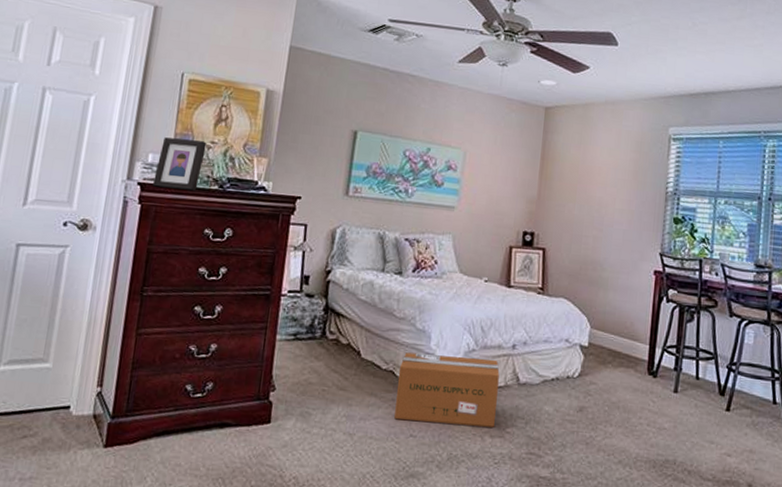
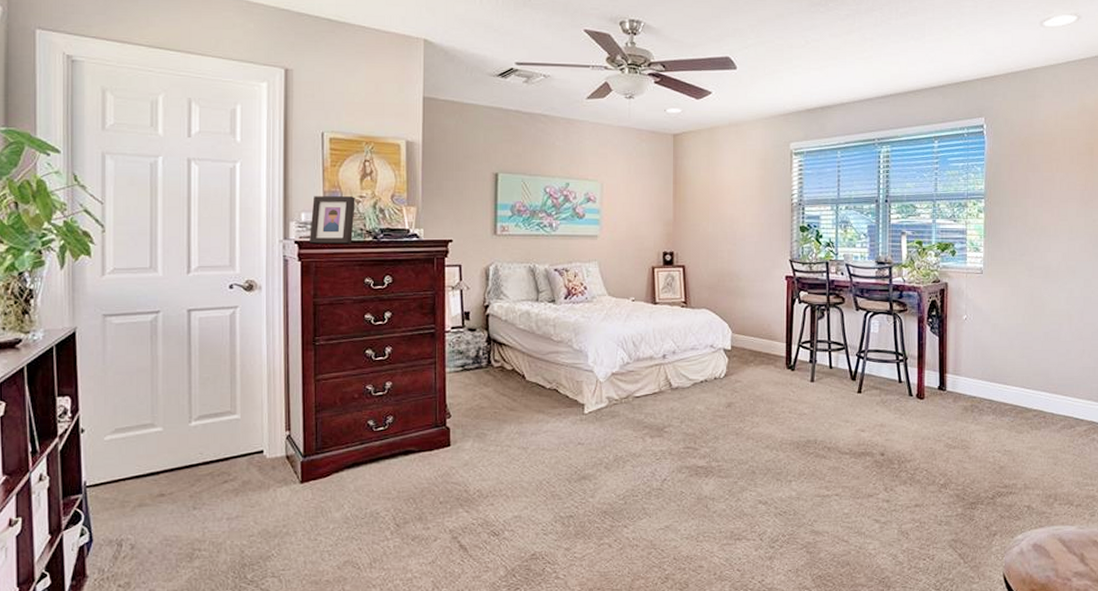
box: present [394,352,500,427] -> none [561,371,653,431]

